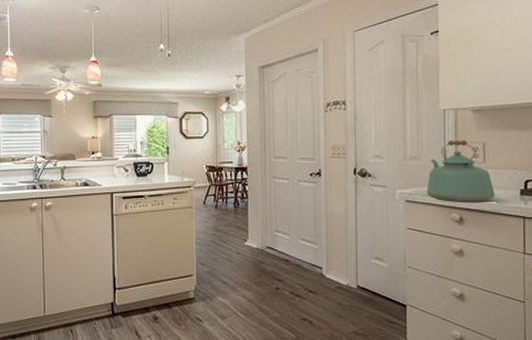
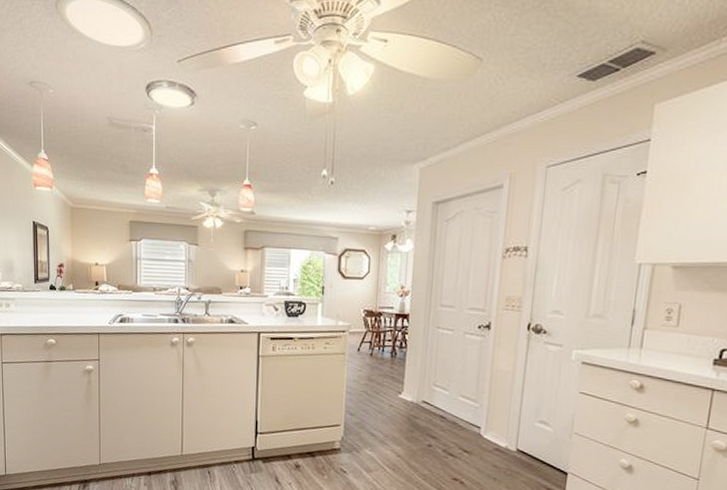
kettle: present [426,139,495,203] -> none [606,298,684,371]

